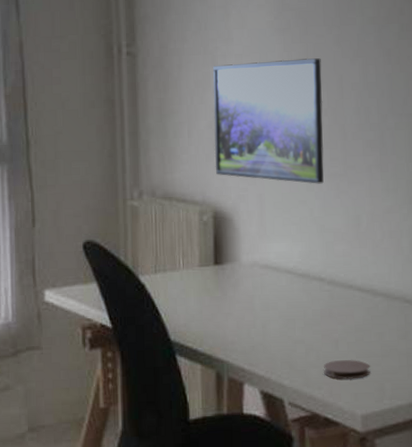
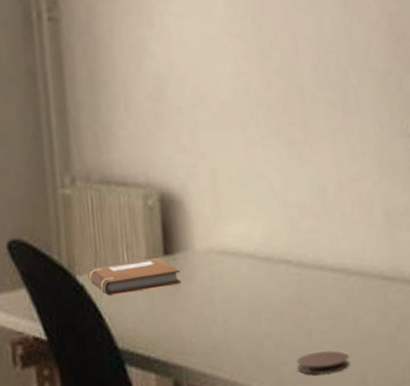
notebook: none [148,266,228,295] -> present [87,257,182,296]
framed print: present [213,58,324,184] -> none [149,12,283,155]

